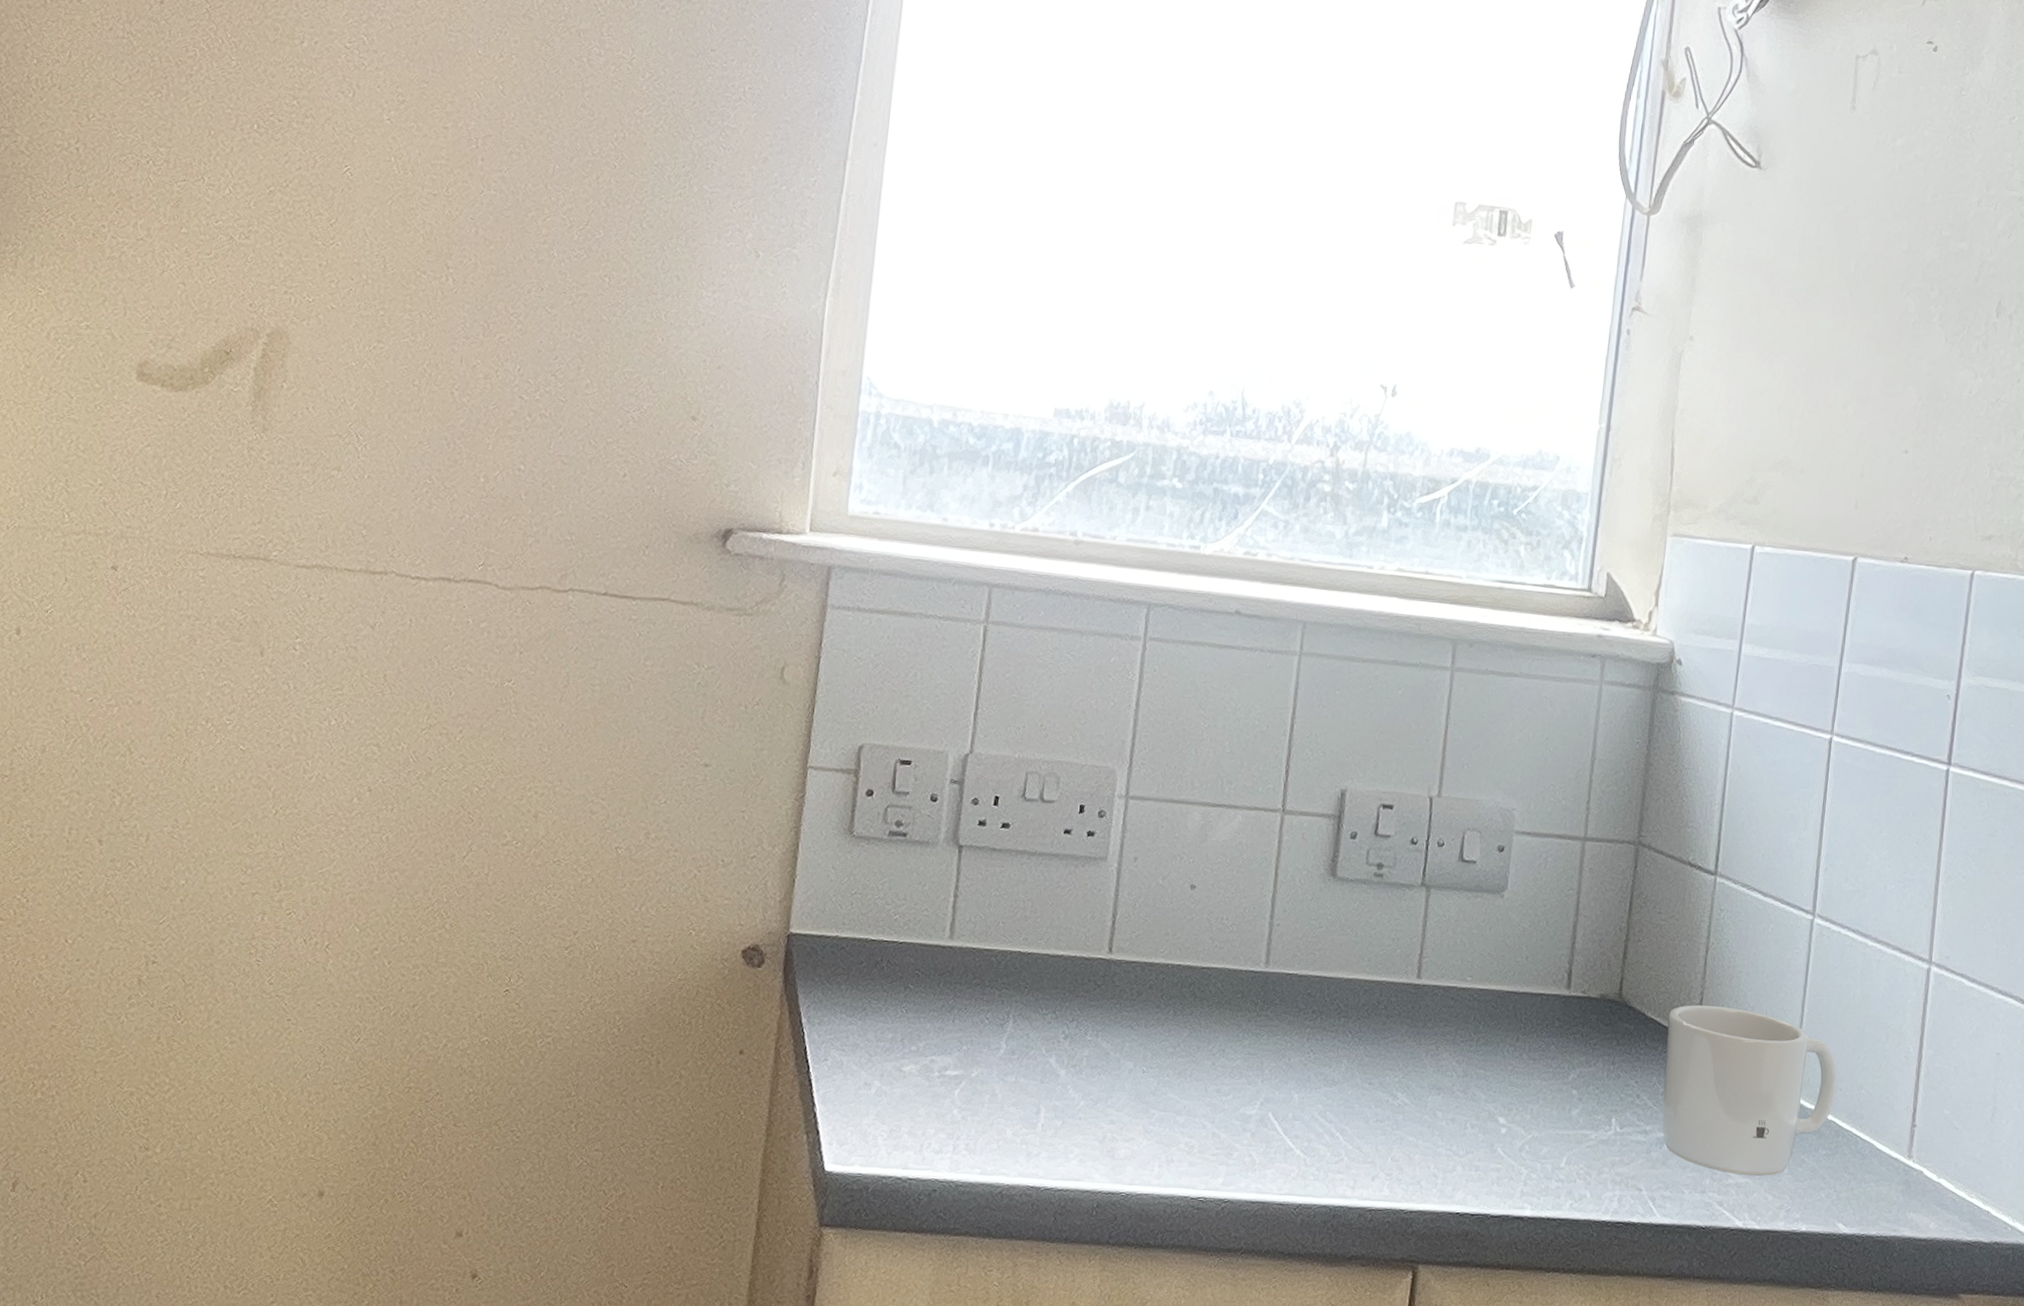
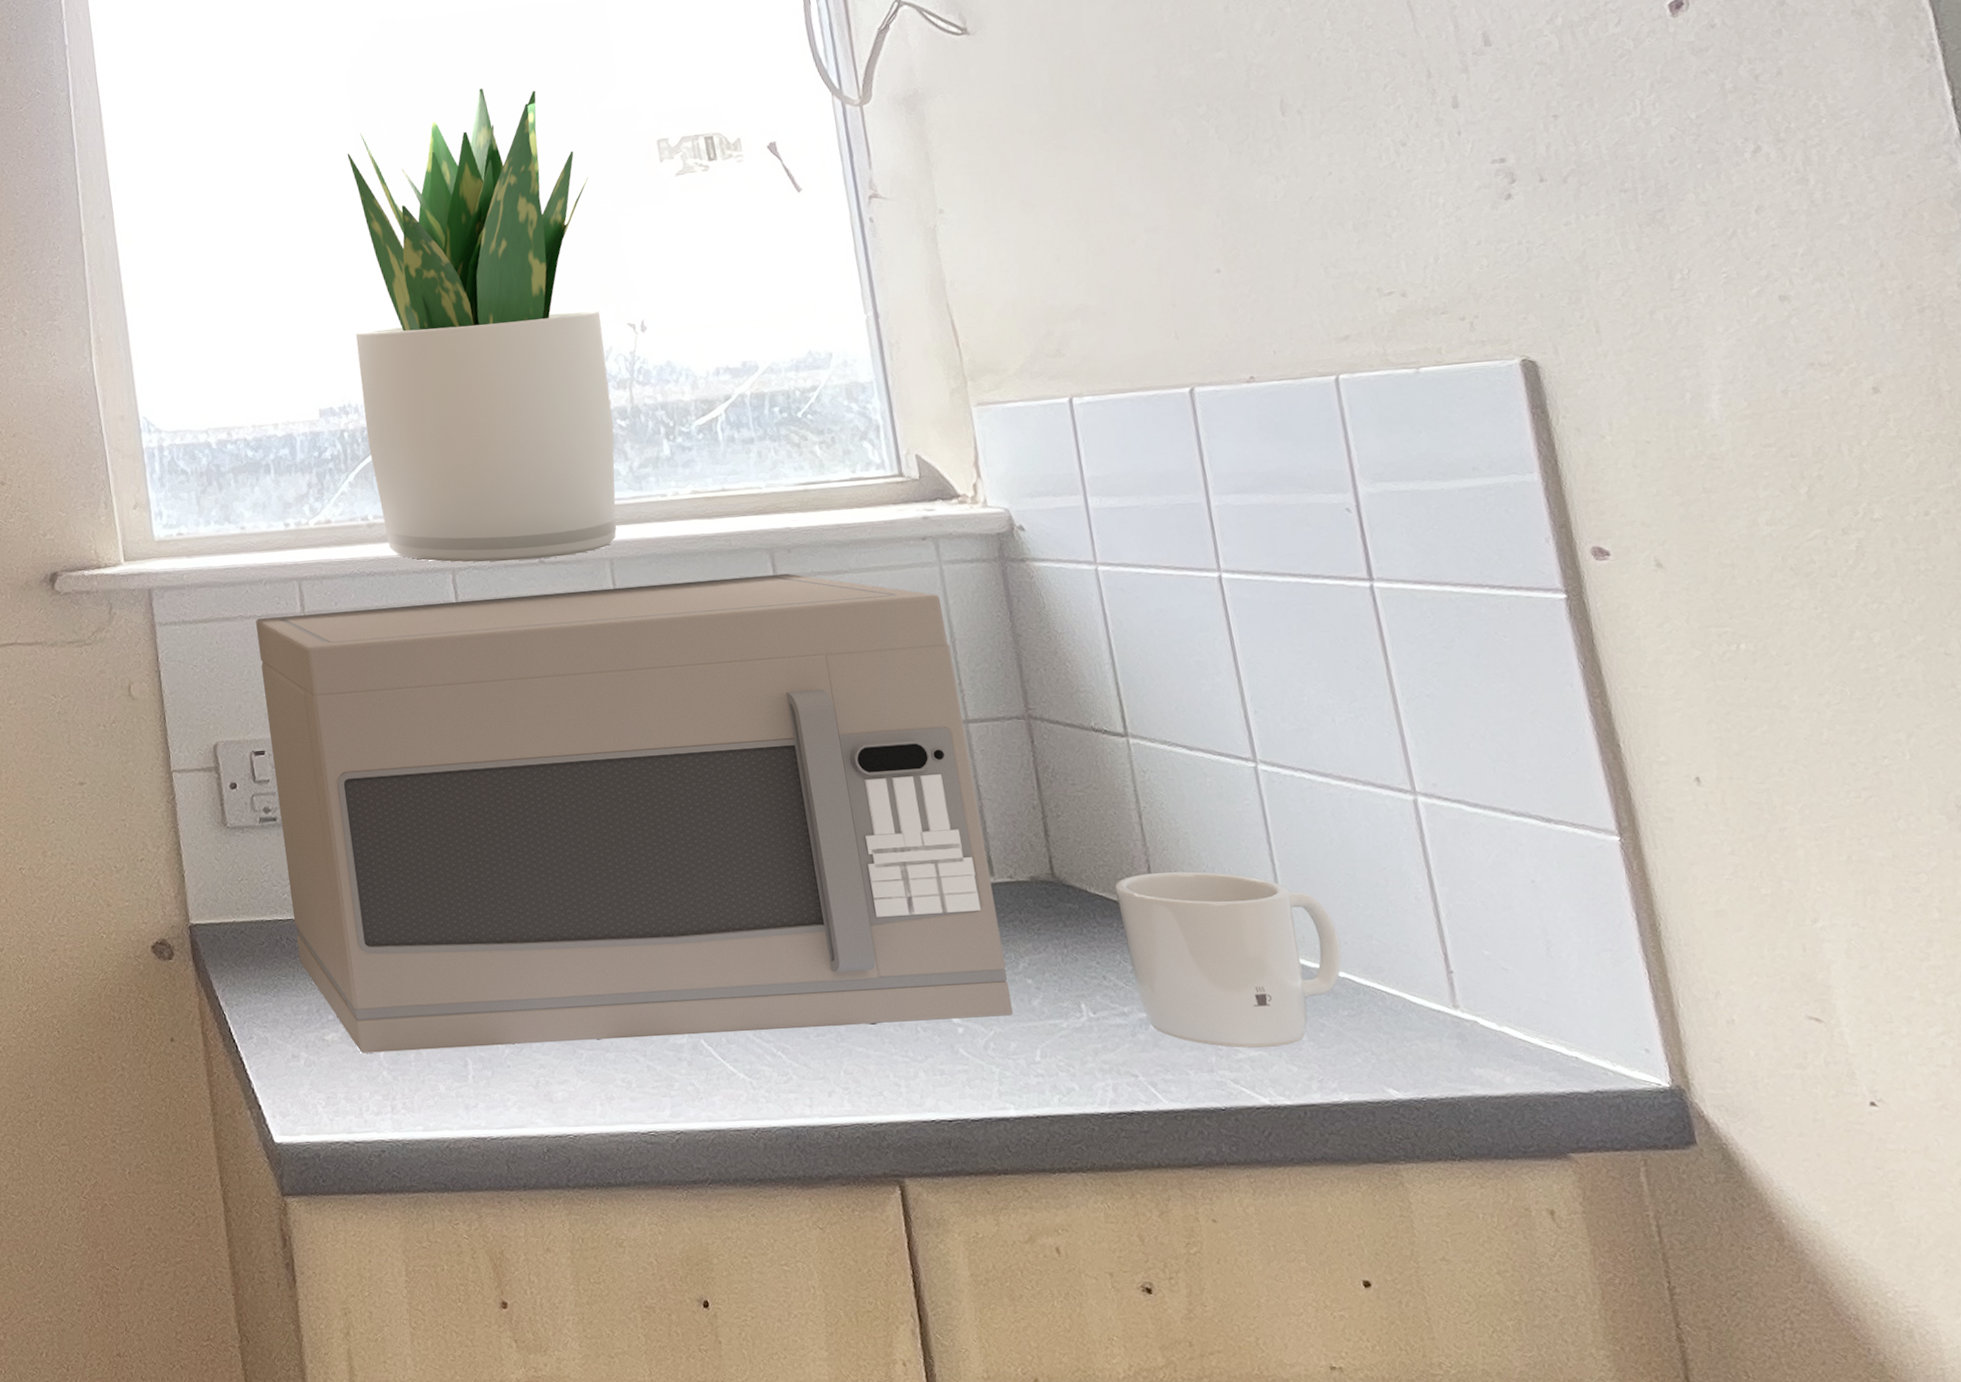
microwave: none [896,620,1593,1122] -> present [256,573,1013,1053]
planter: none [1091,103,1381,612] -> present [347,88,617,562]

